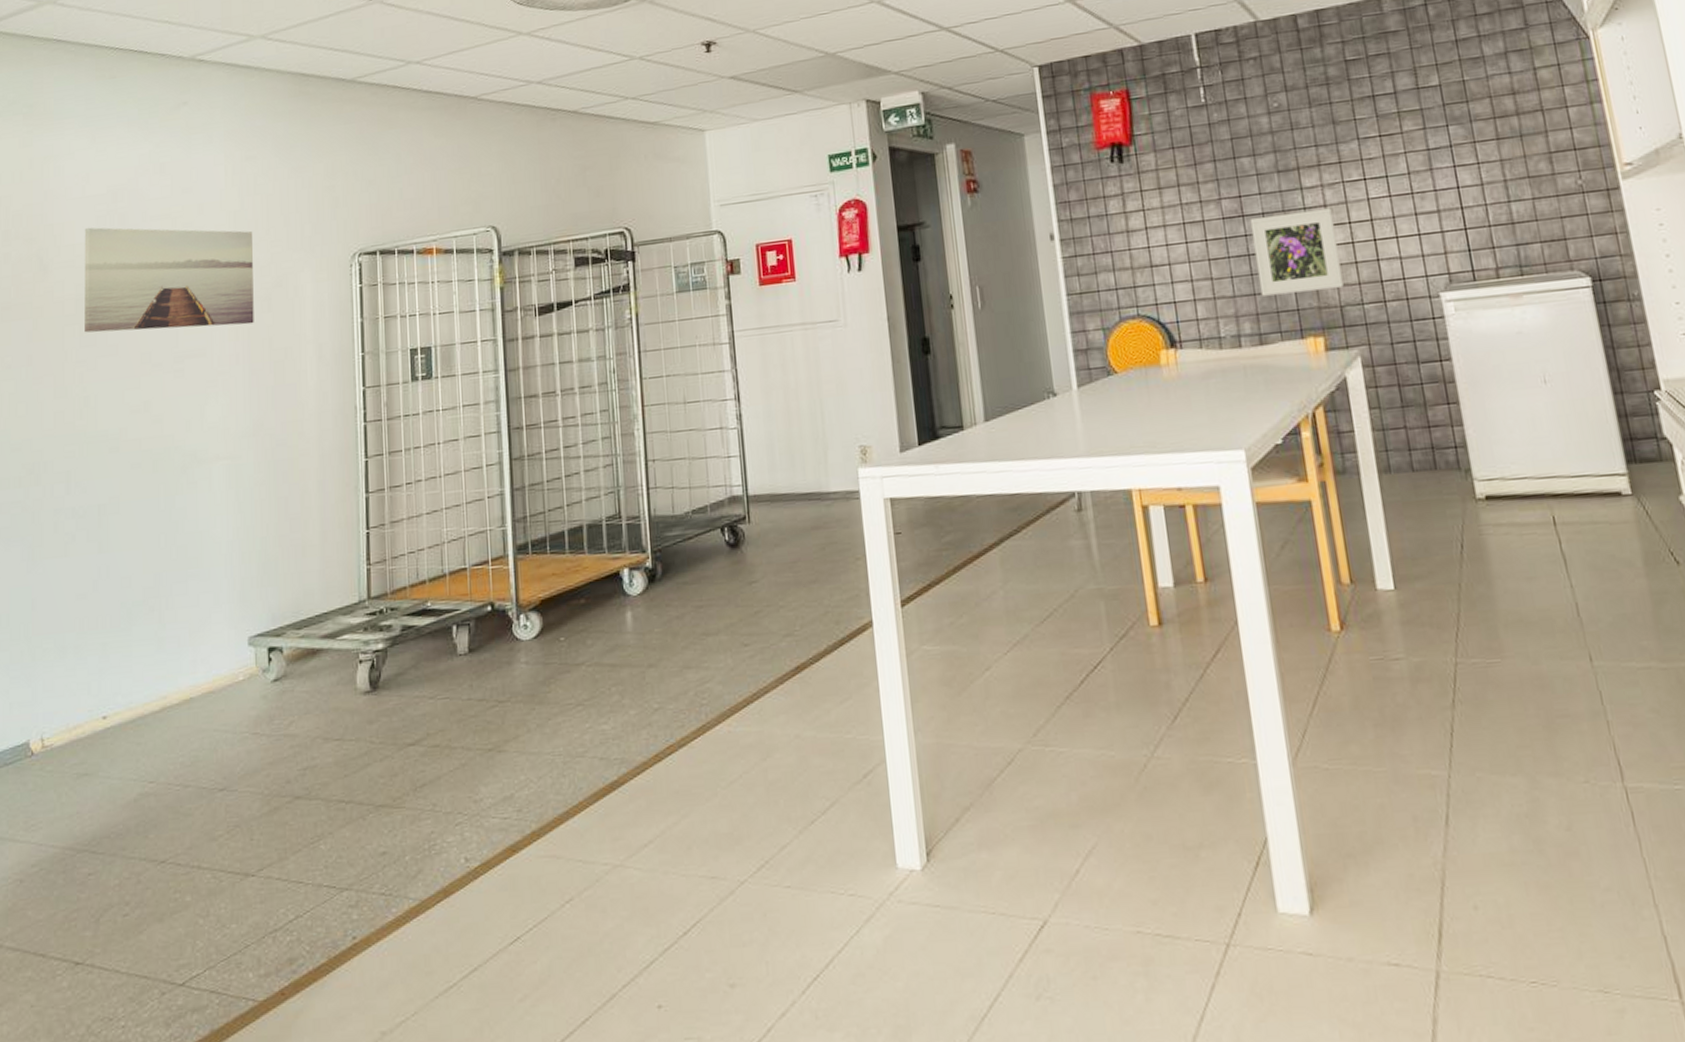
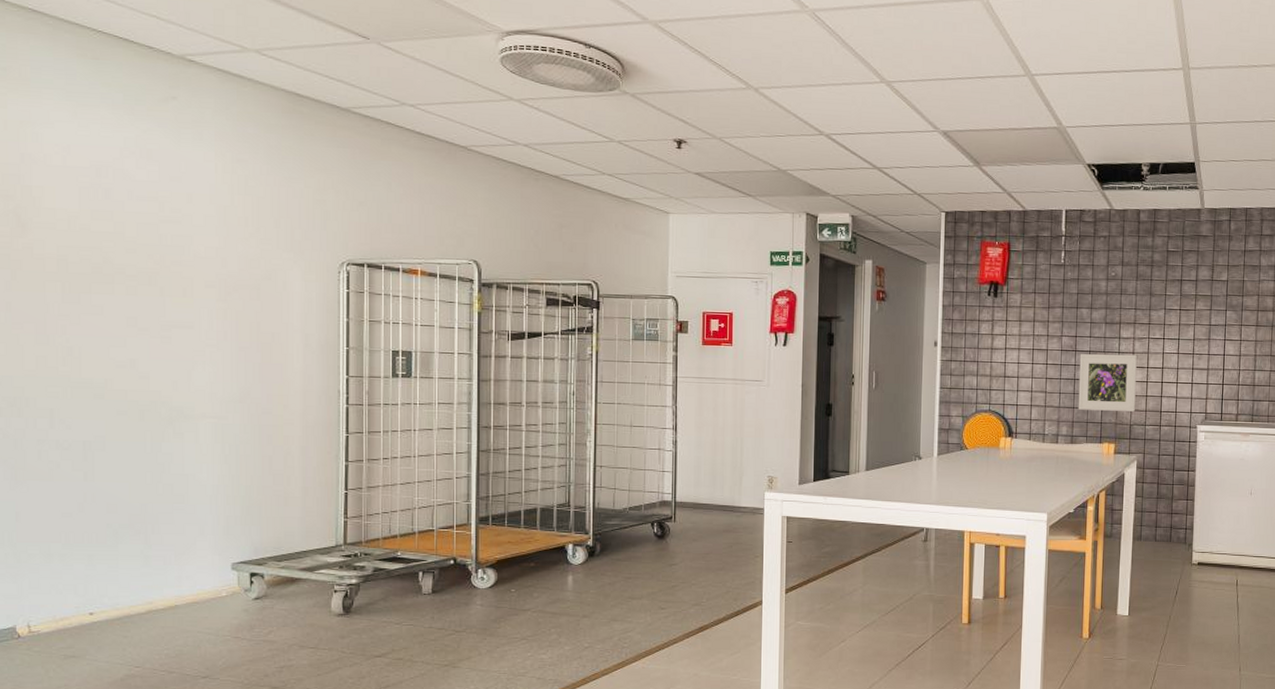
wall art: present [84,227,254,333] -> none [66,195,243,308]

